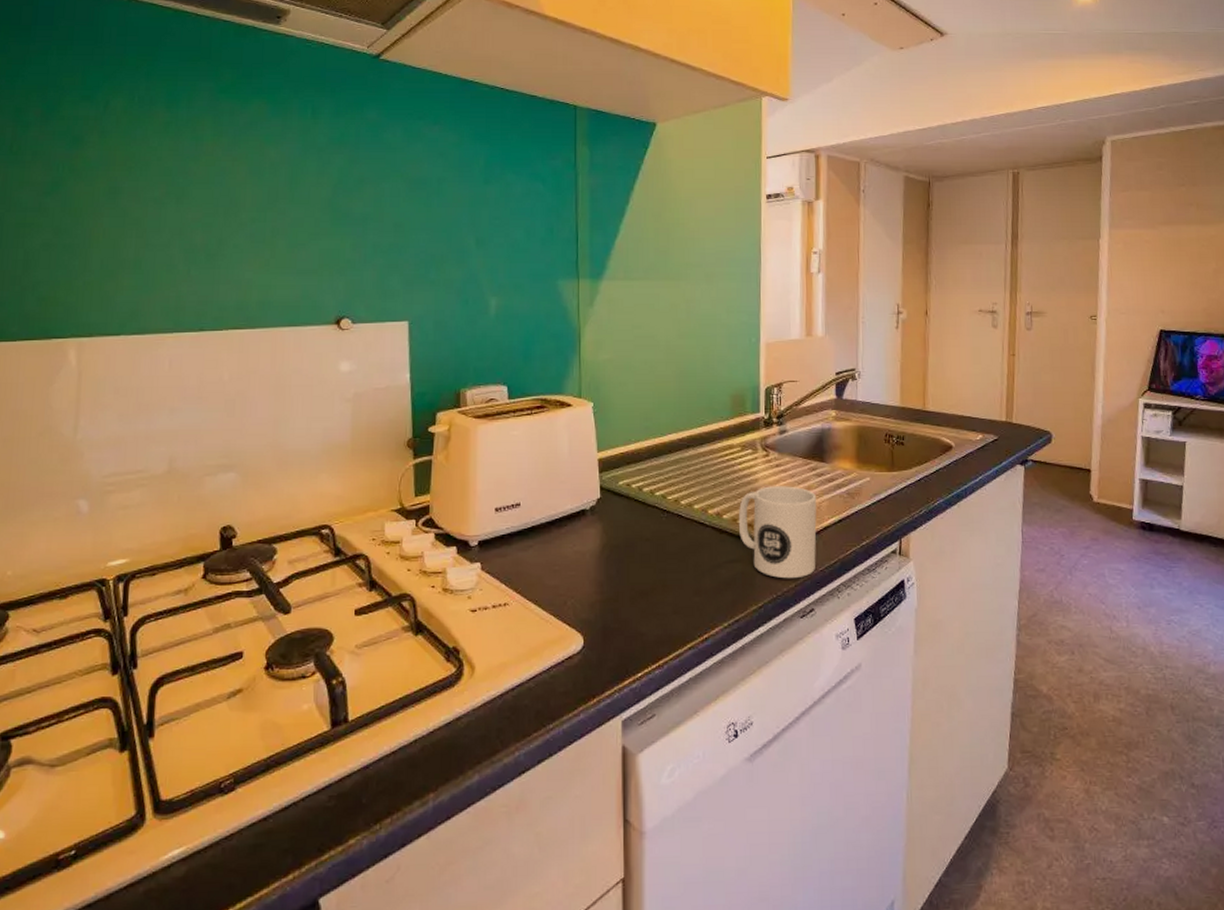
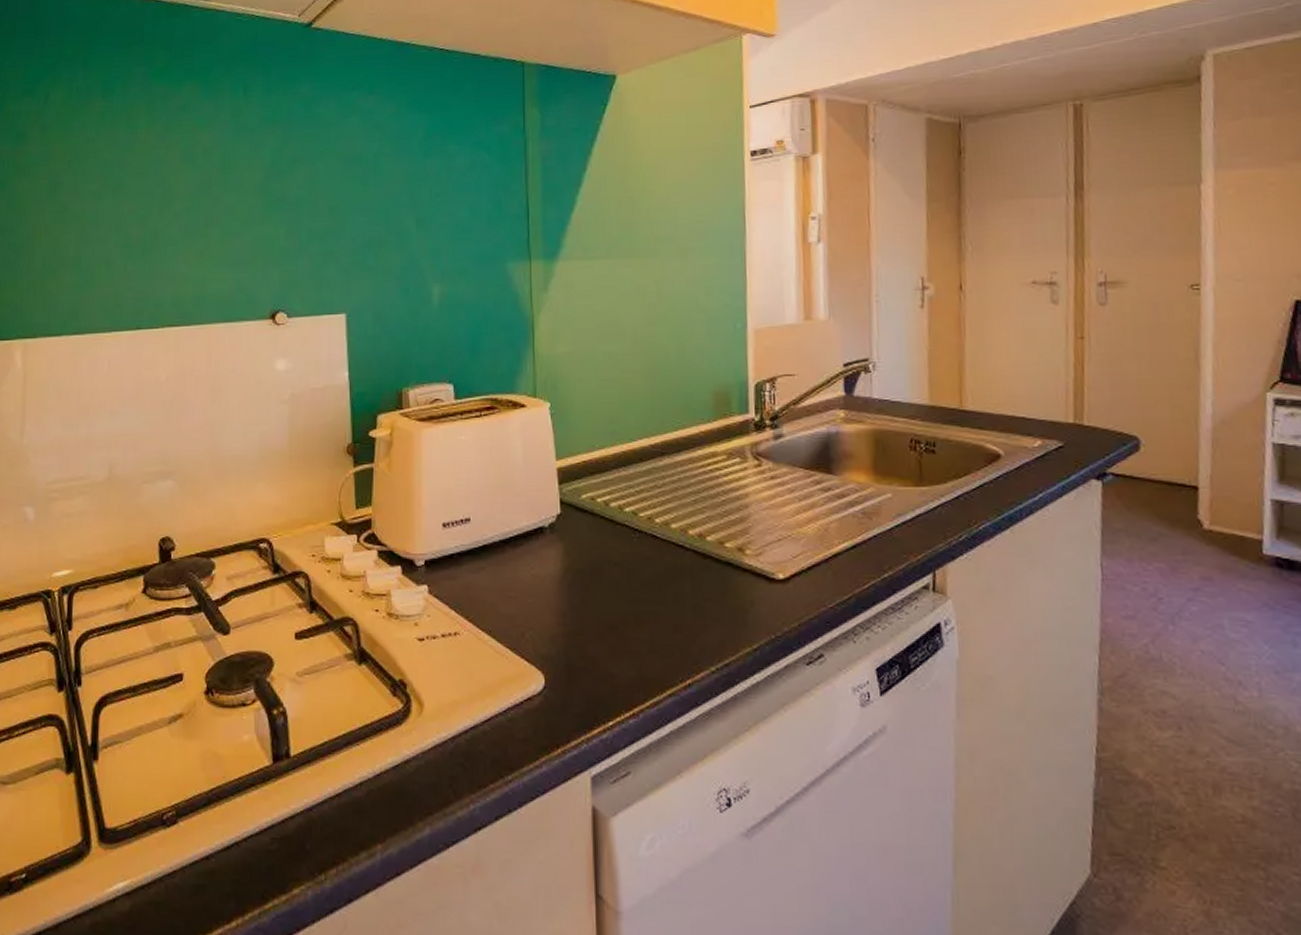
mug: present [738,486,817,579] -> none [725,502,825,616]

